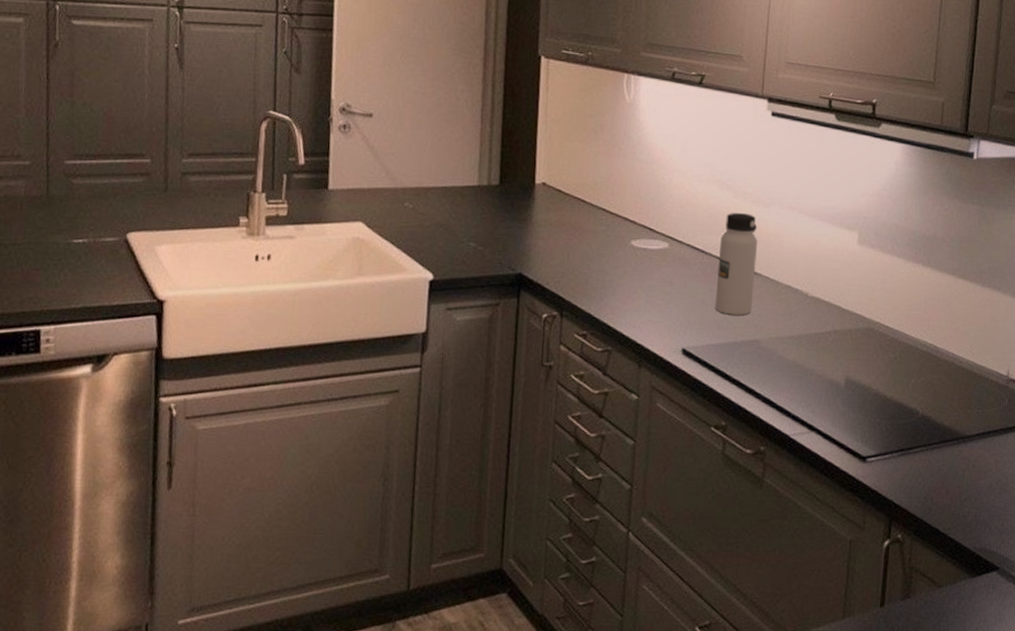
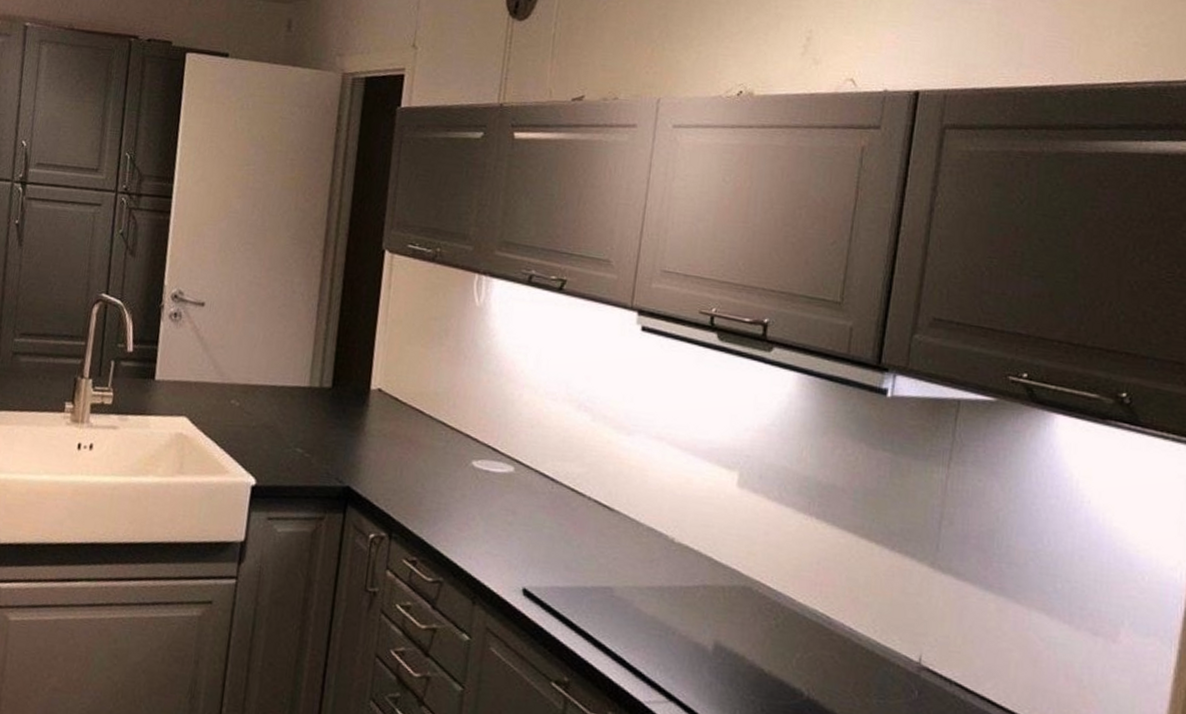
water bottle: present [715,212,758,315] -> none [563,438,618,557]

